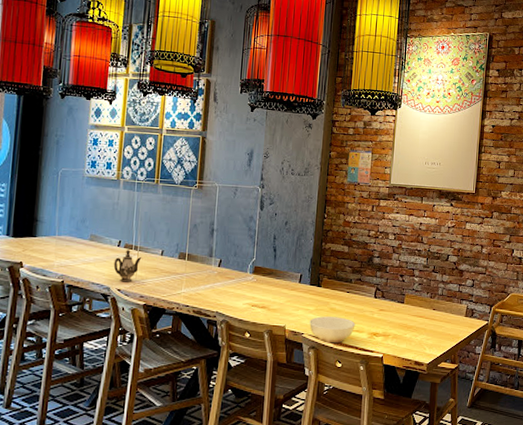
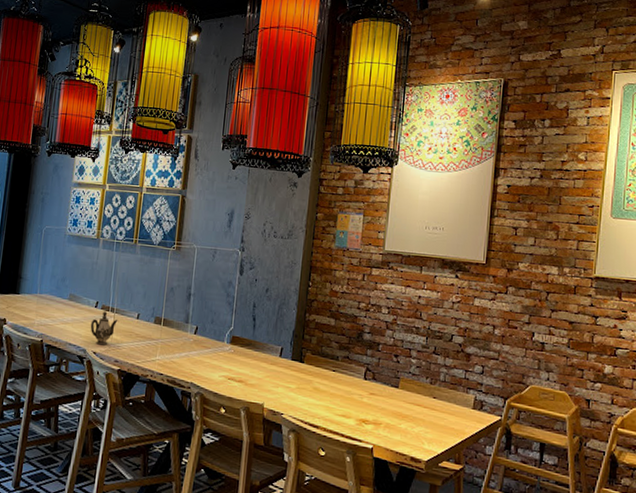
bowl: present [309,316,356,344] -> none [290,396,342,429]

